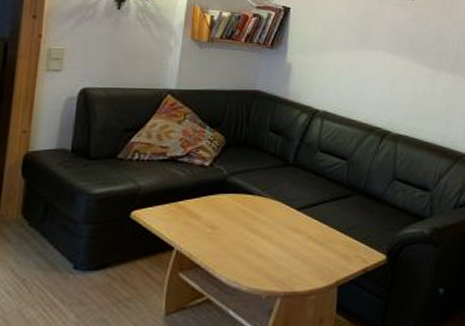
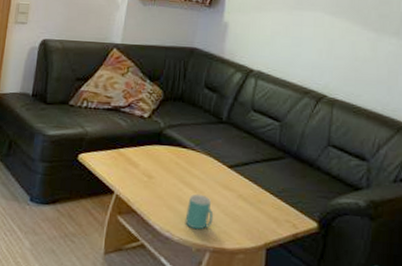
mug: none [253,240,284,277] -> present [185,193,214,230]

